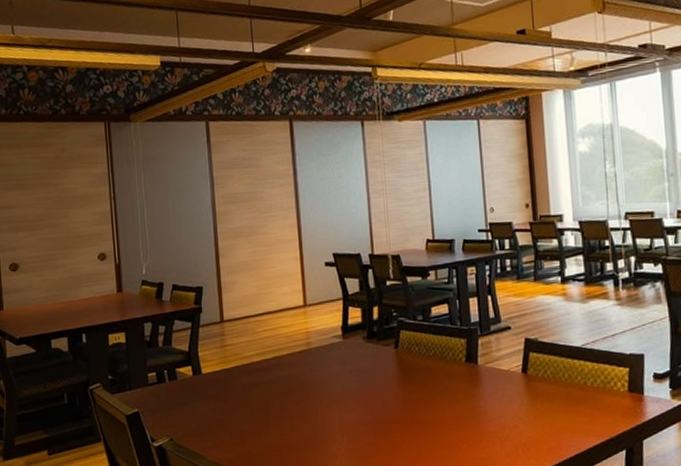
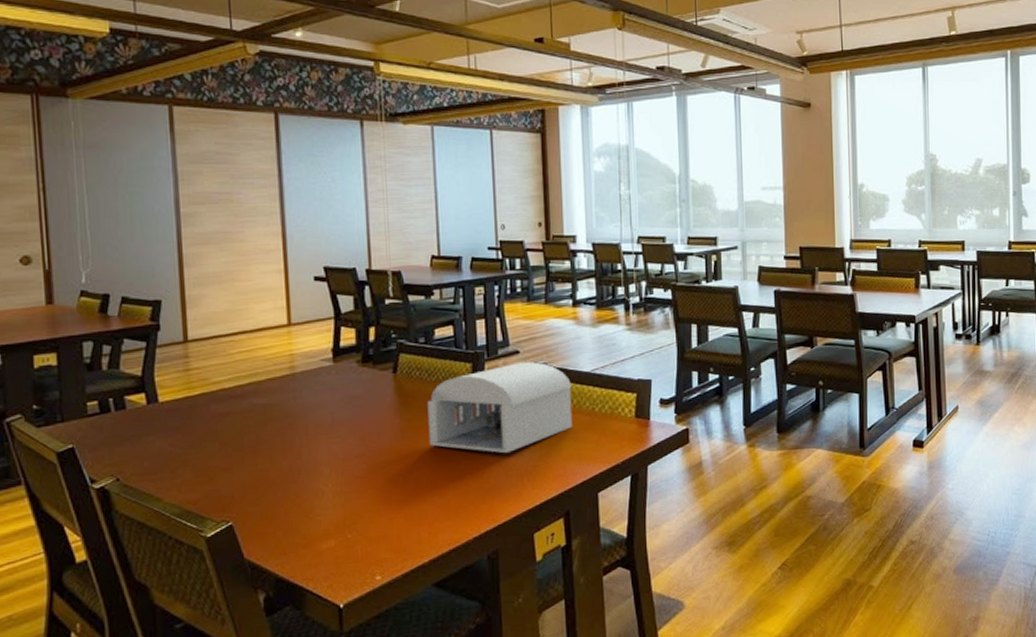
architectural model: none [426,337,565,425] -> present [427,362,573,454]

